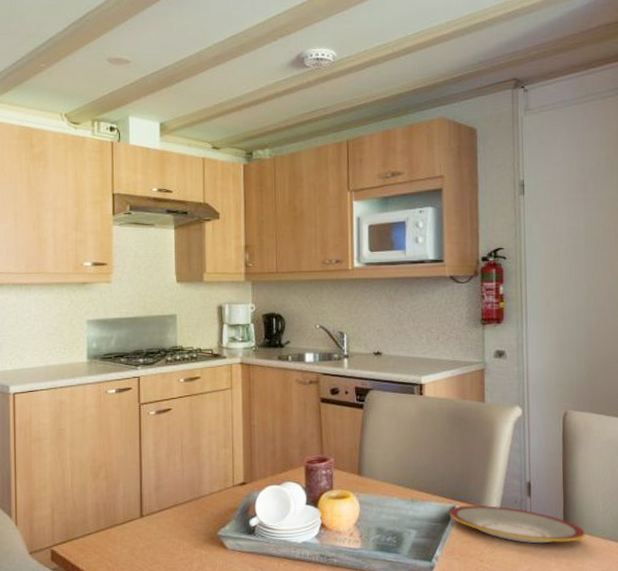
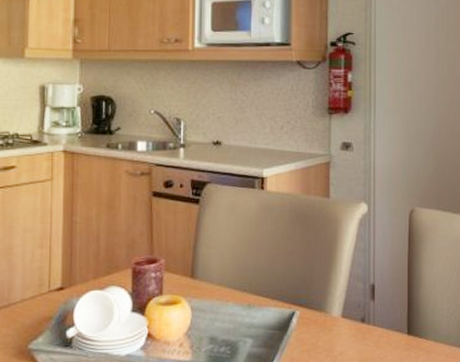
plate: present [449,505,585,544] -> none [289,310,429,352]

